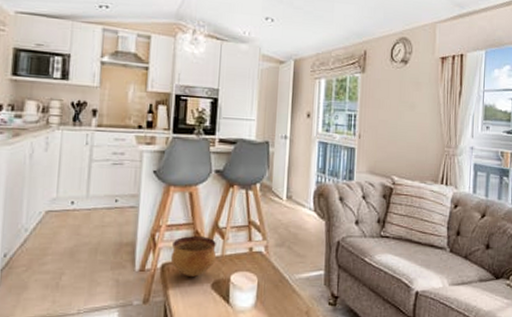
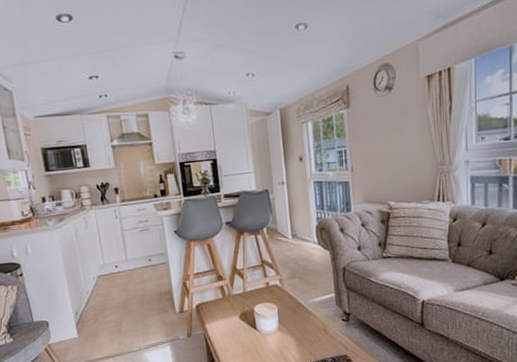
bowl: present [170,236,217,277] -> none [201,278,240,312]

